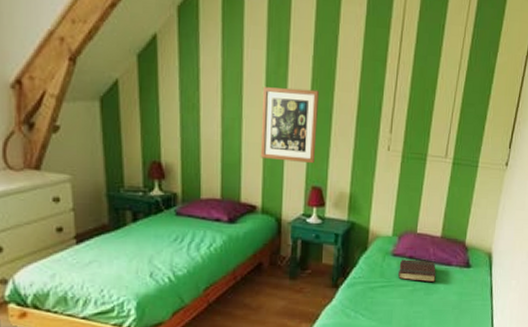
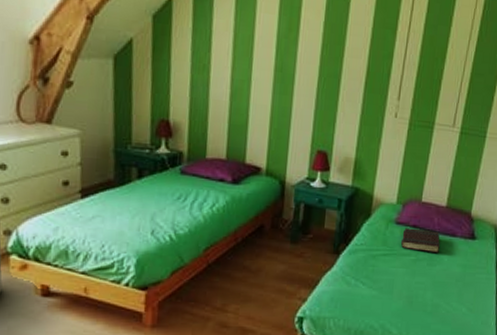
wall art: present [260,87,319,164] -> none [267,50,328,128]

